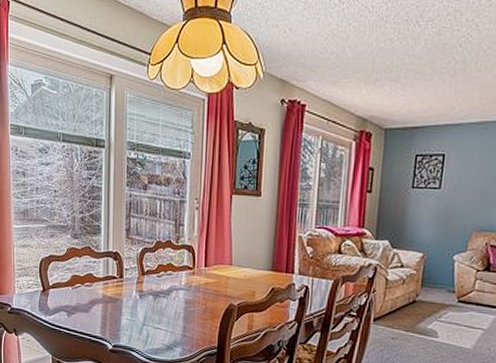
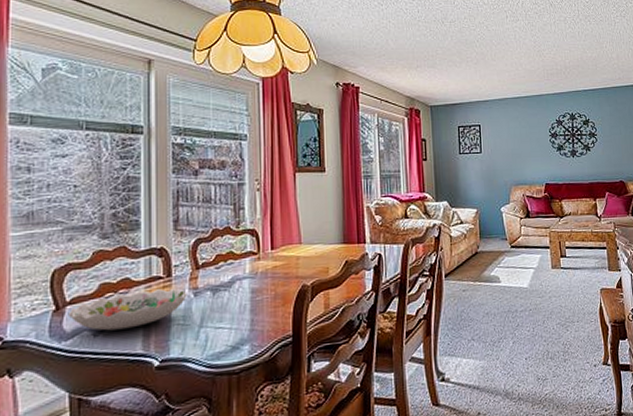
decorative bowl: none [50,286,134,315] -> present [67,288,187,331]

